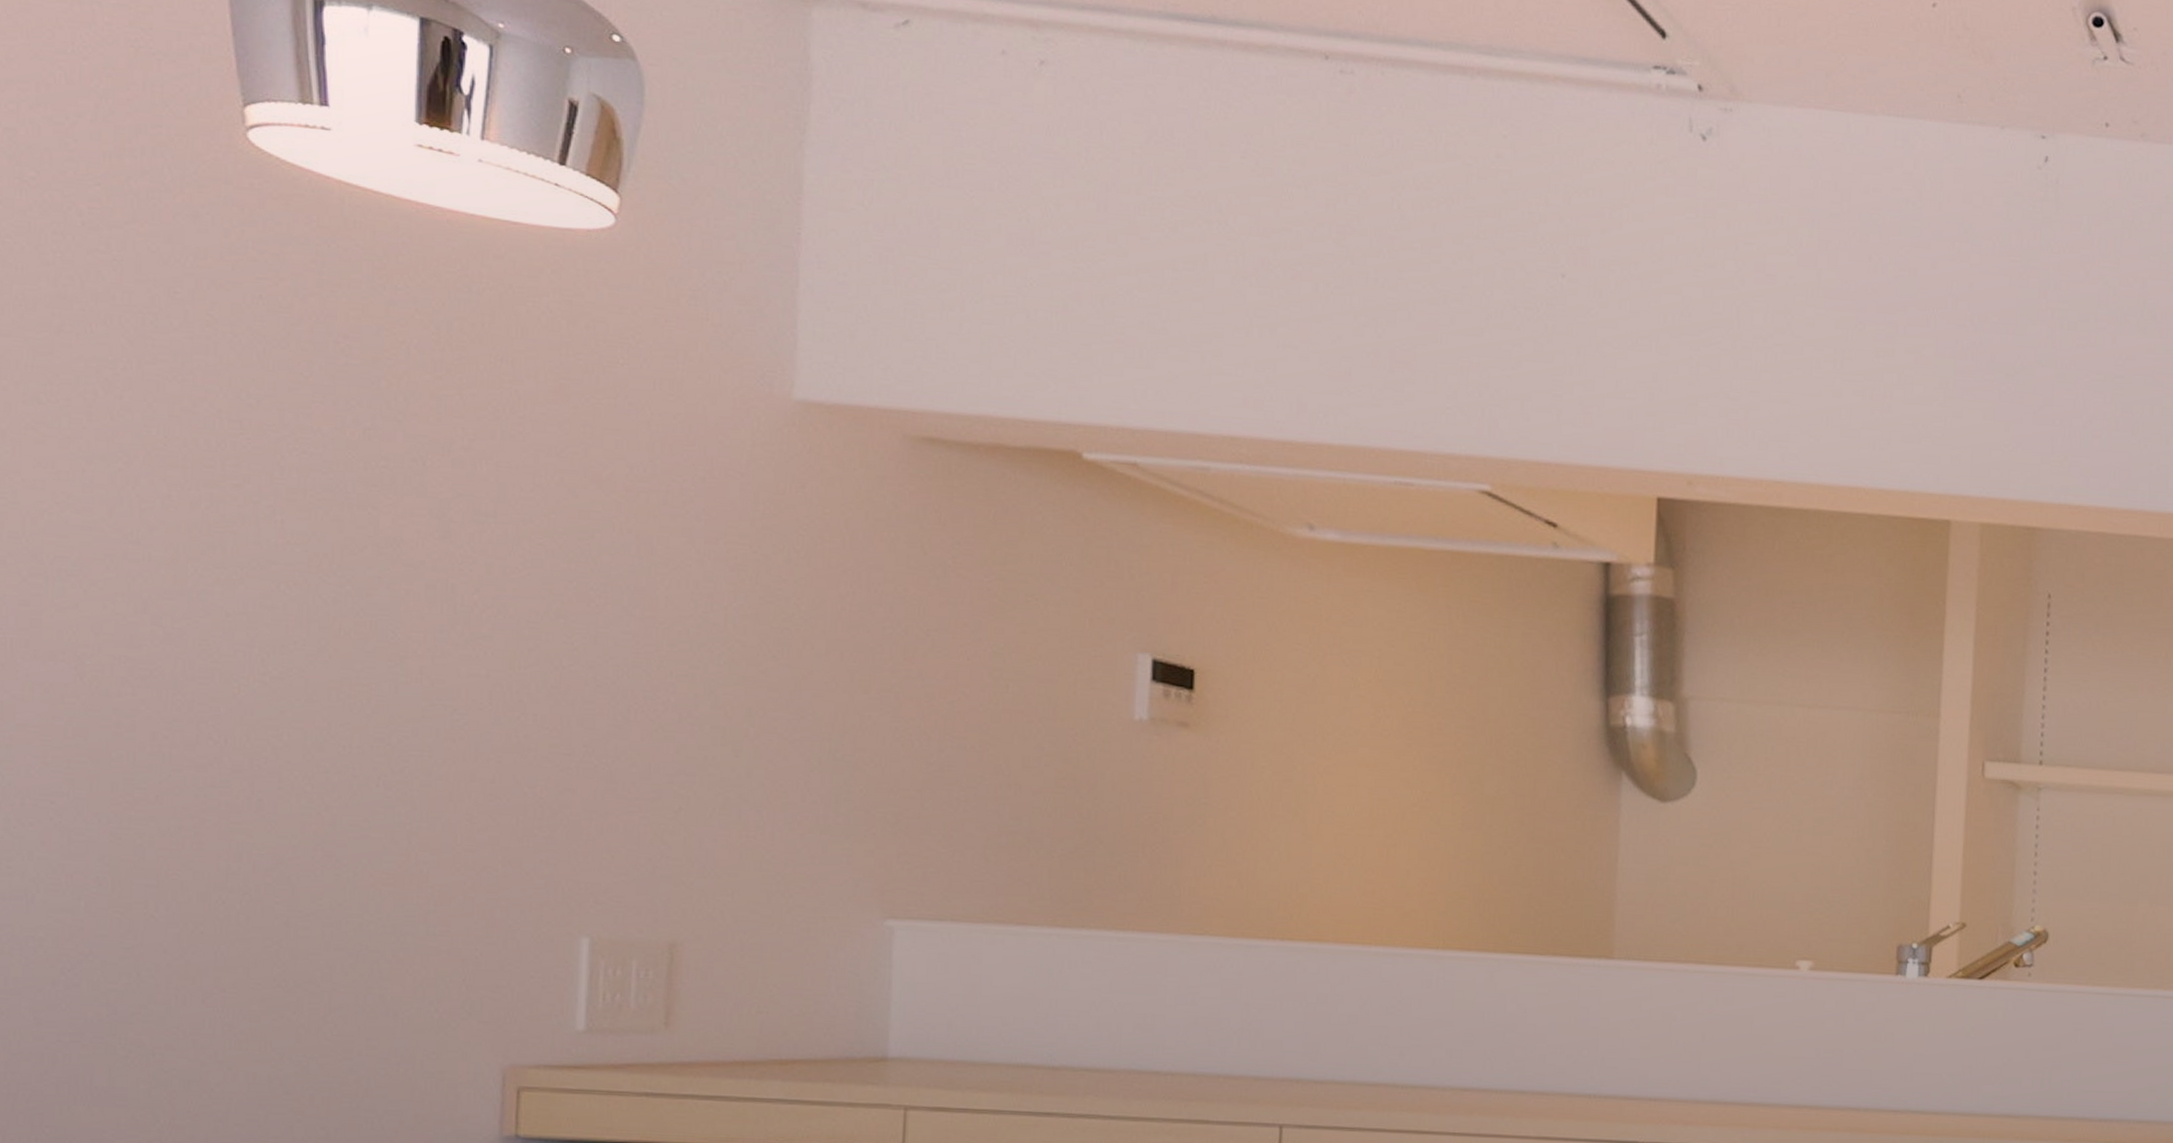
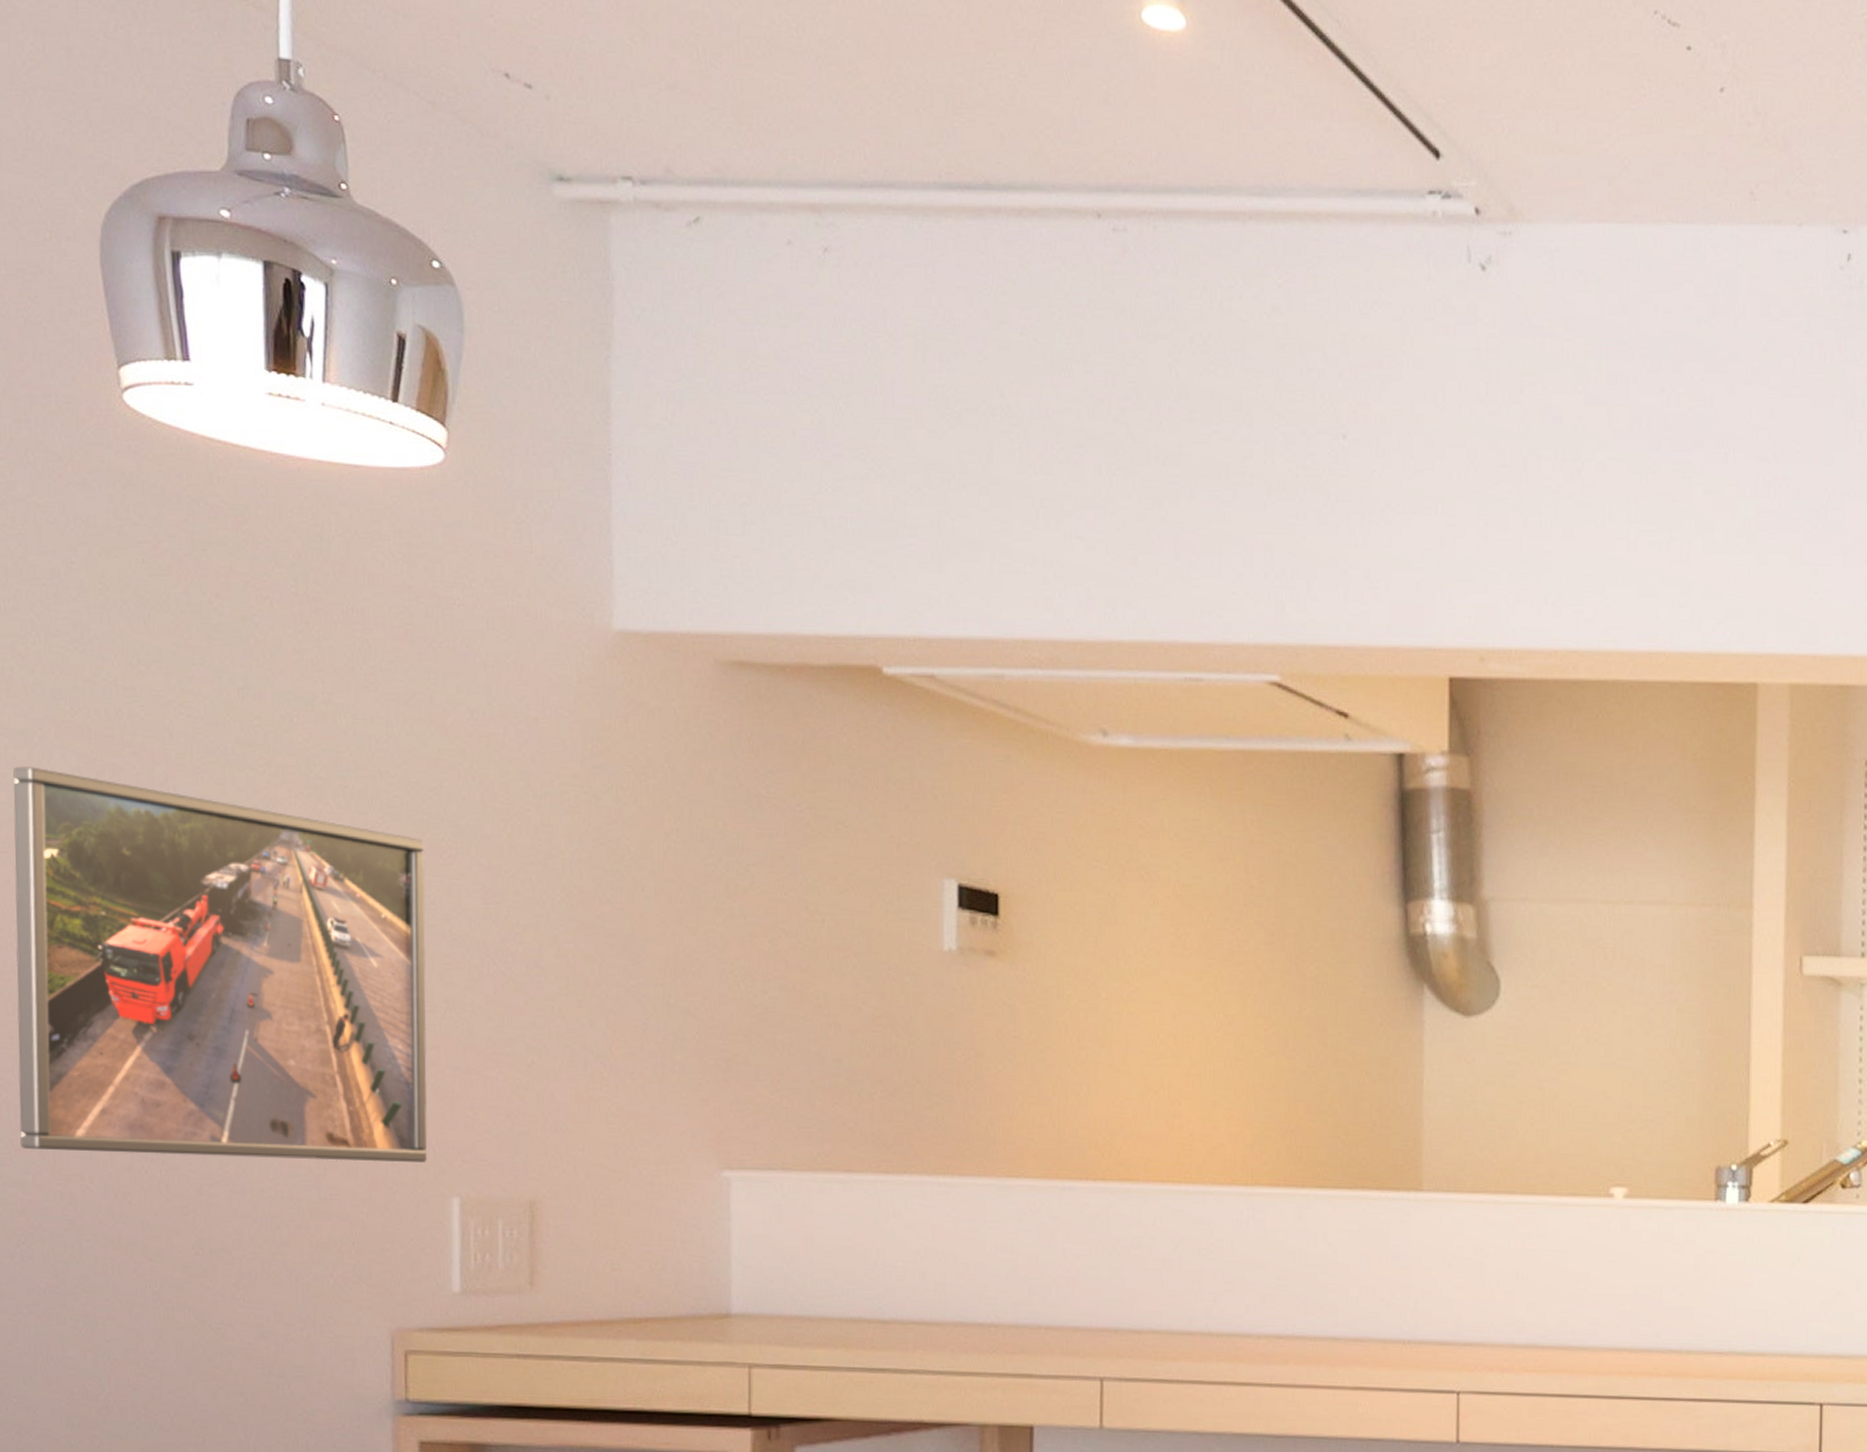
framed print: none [73,490,570,902] -> present [13,766,428,1163]

